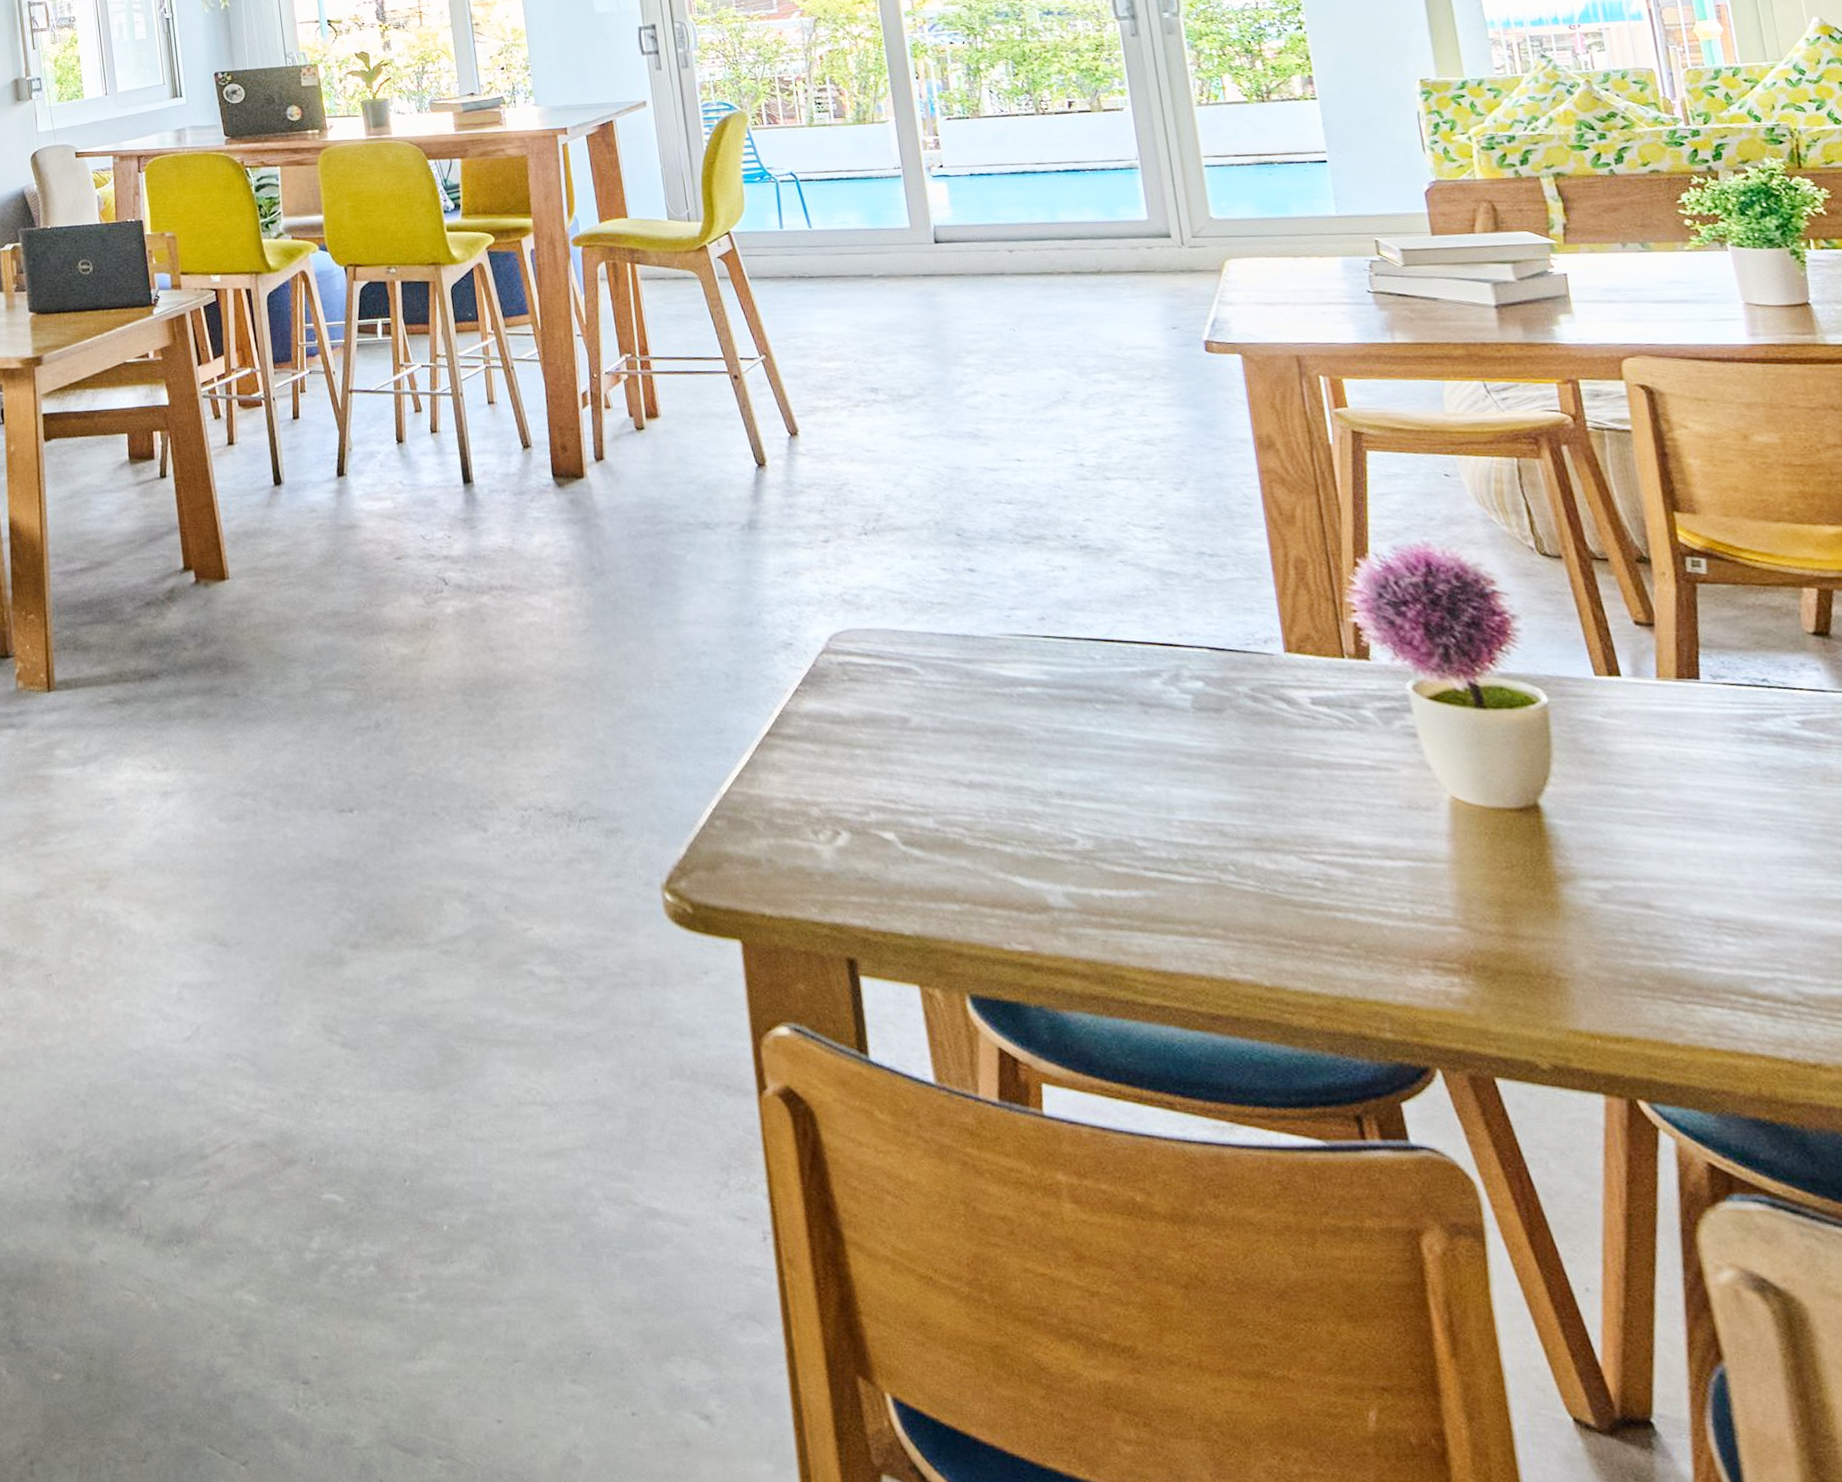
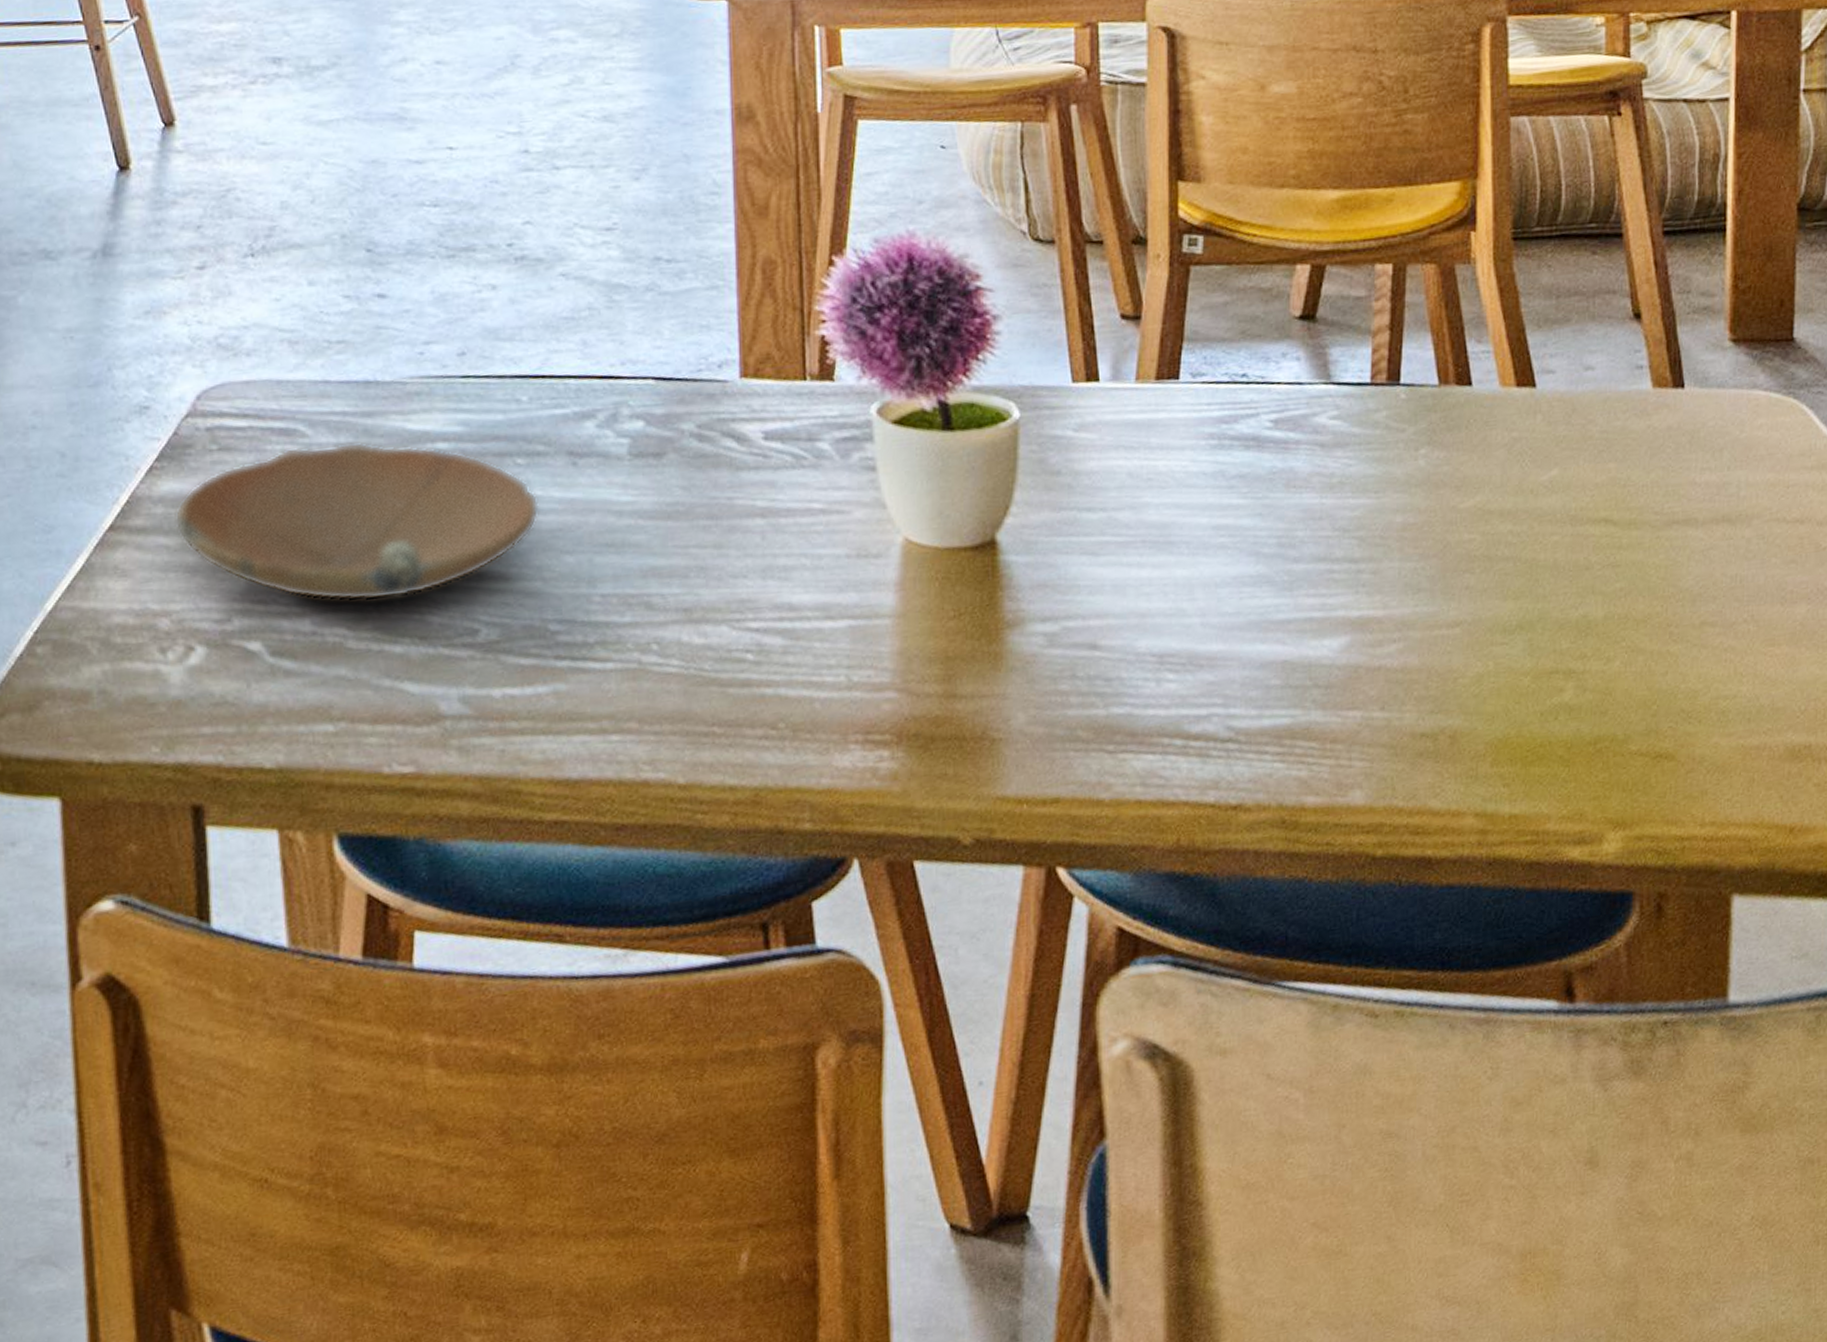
bowl: none [817,682,1119,808] -> present [174,442,539,602]

